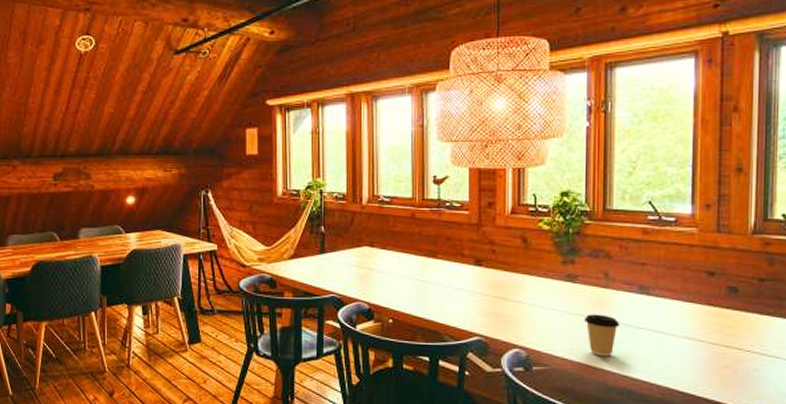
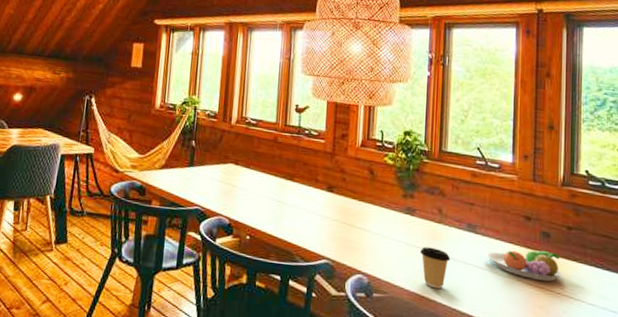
fruit bowl: none [663,307,754,339] -> present [487,250,563,282]

